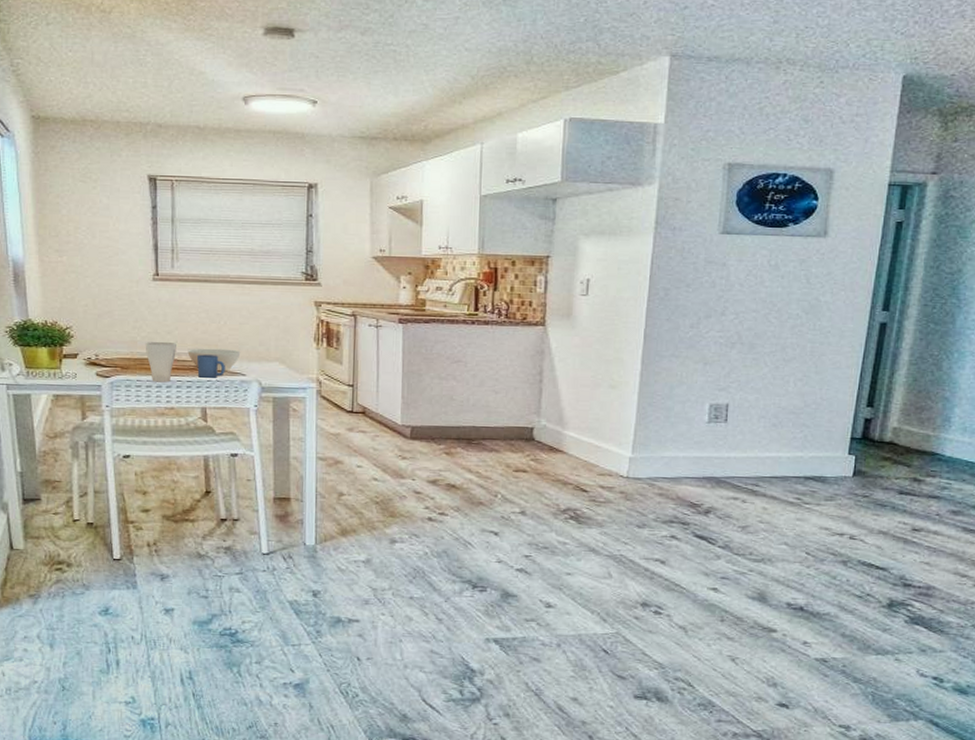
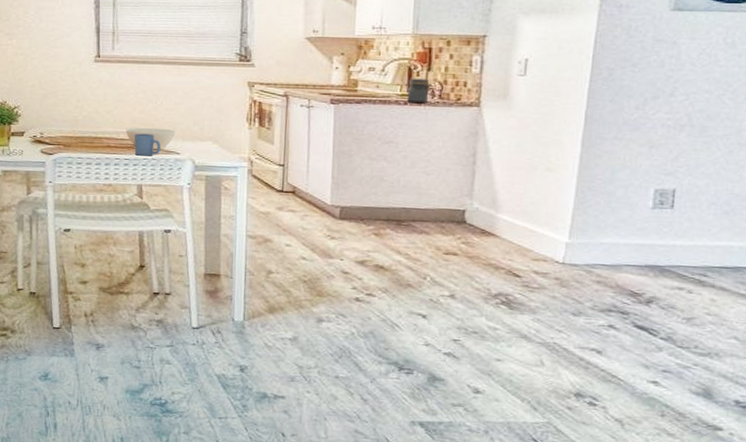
cup: present [145,341,176,383] -> none [86,120,115,160]
jar: none [471,297,499,323] -> present [404,78,432,104]

